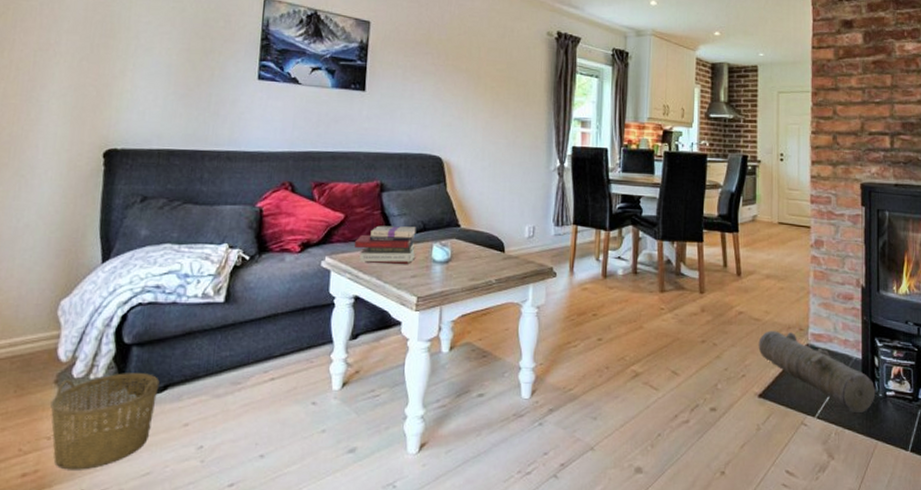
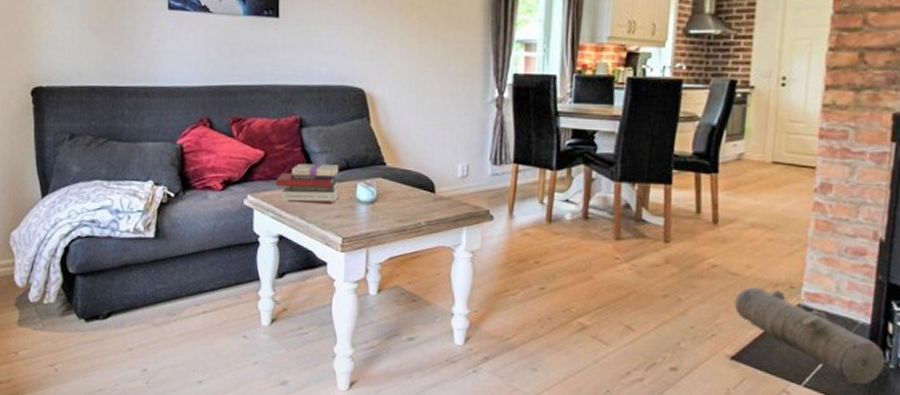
basket: present [50,373,160,470] -> none [14,299,103,382]

